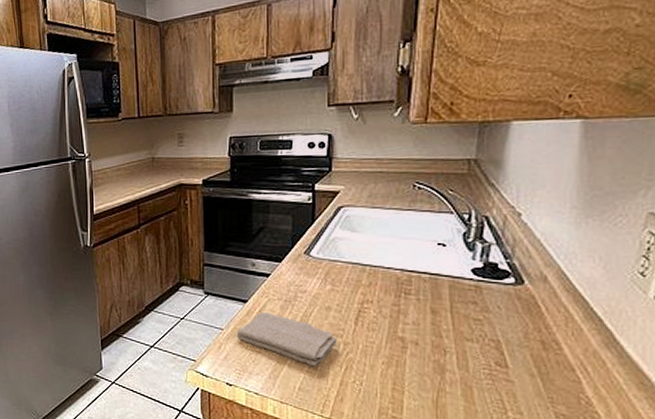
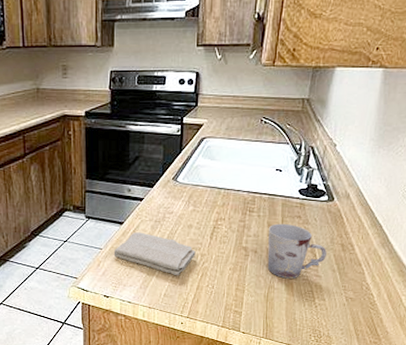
cup: none [433,310,519,382] -> present [267,223,327,279]

